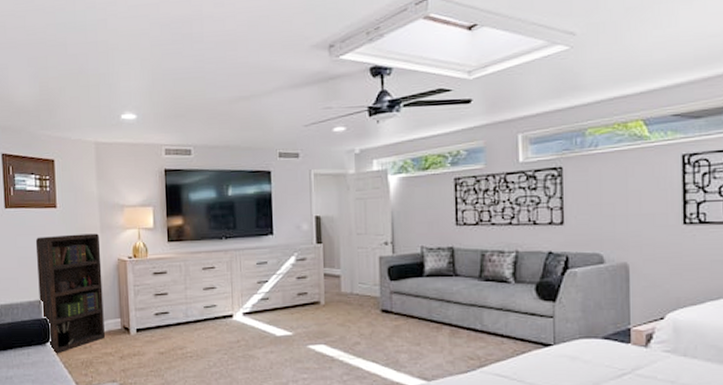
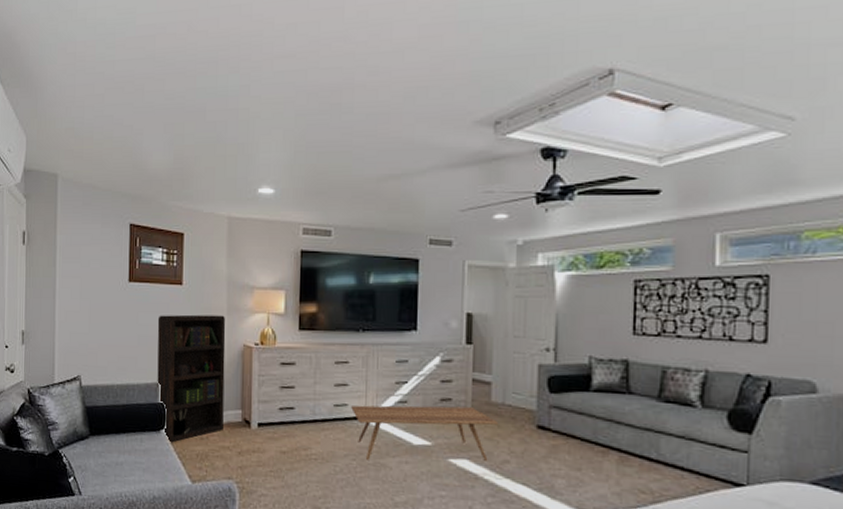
coffee table: none [220,299,348,353] -> present [351,405,498,461]

